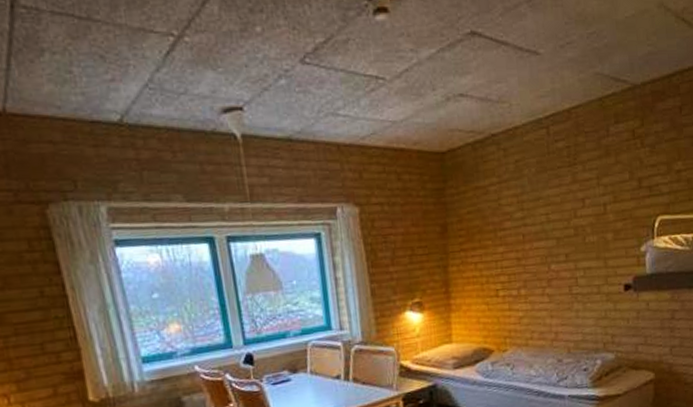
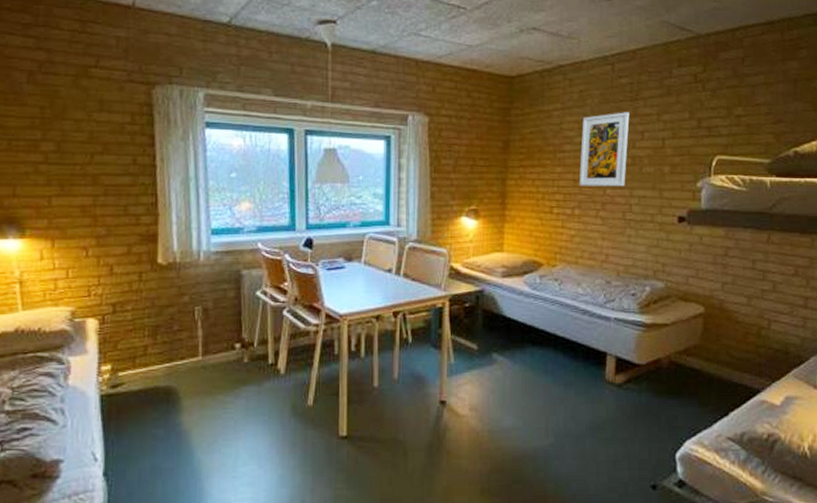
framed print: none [521,179,570,264] -> present [579,112,630,187]

